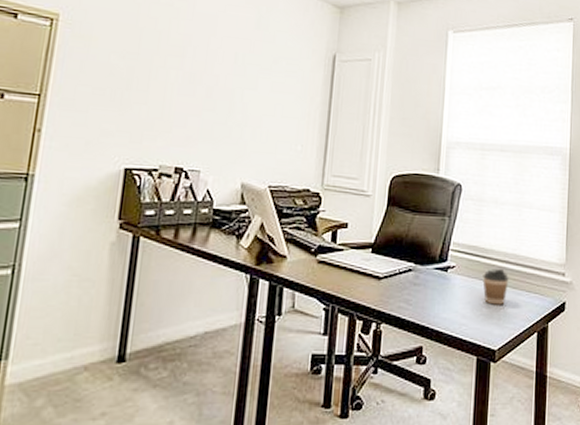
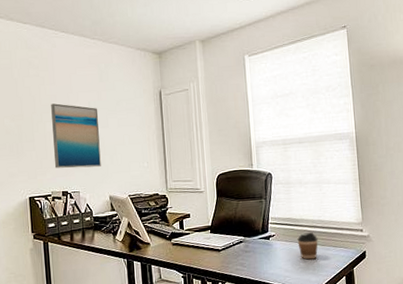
wall art: none [171,45,246,142] -> present [51,103,101,168]

